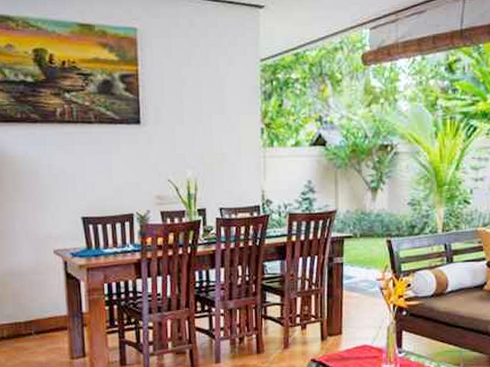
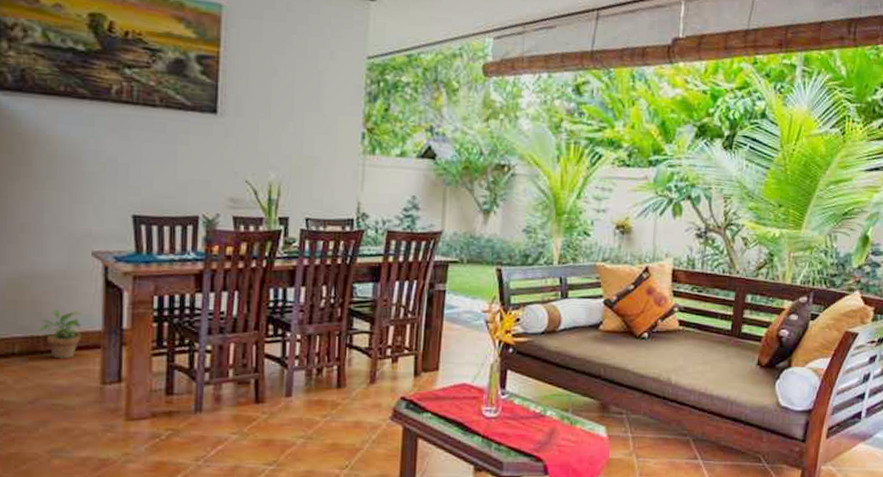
potted plant: none [20,300,51,340] -> present [38,310,81,359]

